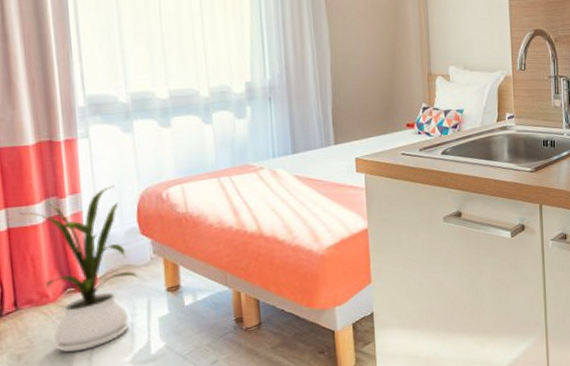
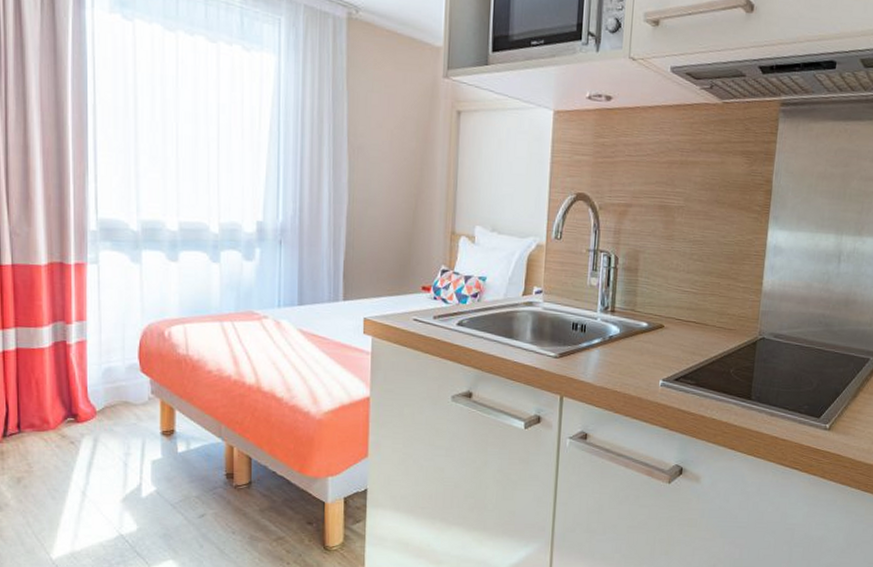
house plant: present [19,185,138,353] -> none [28,316,135,484]

